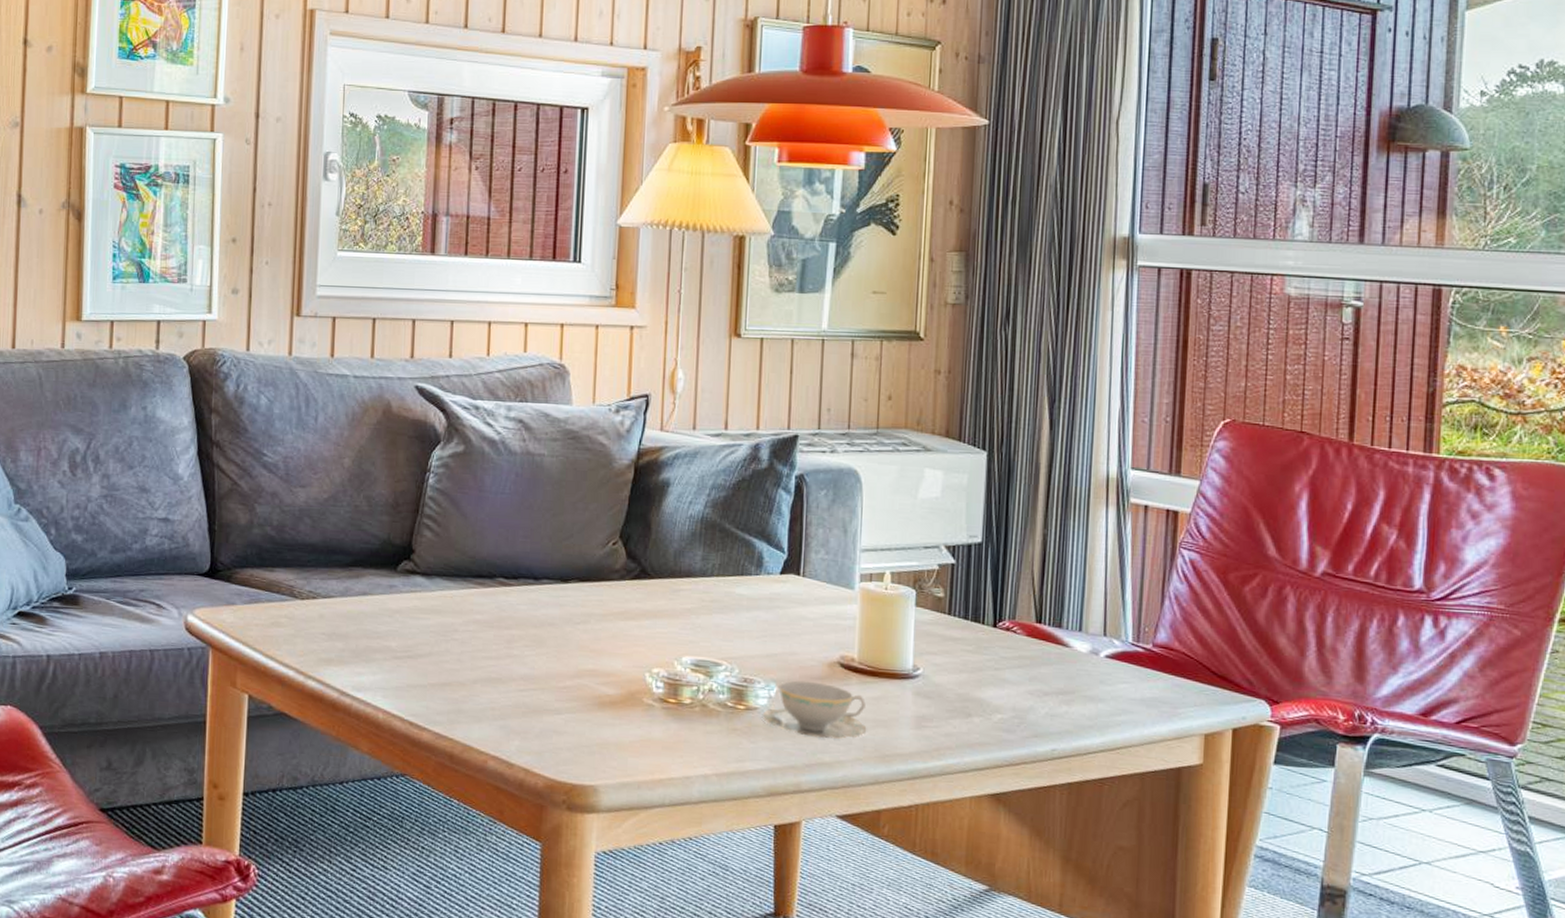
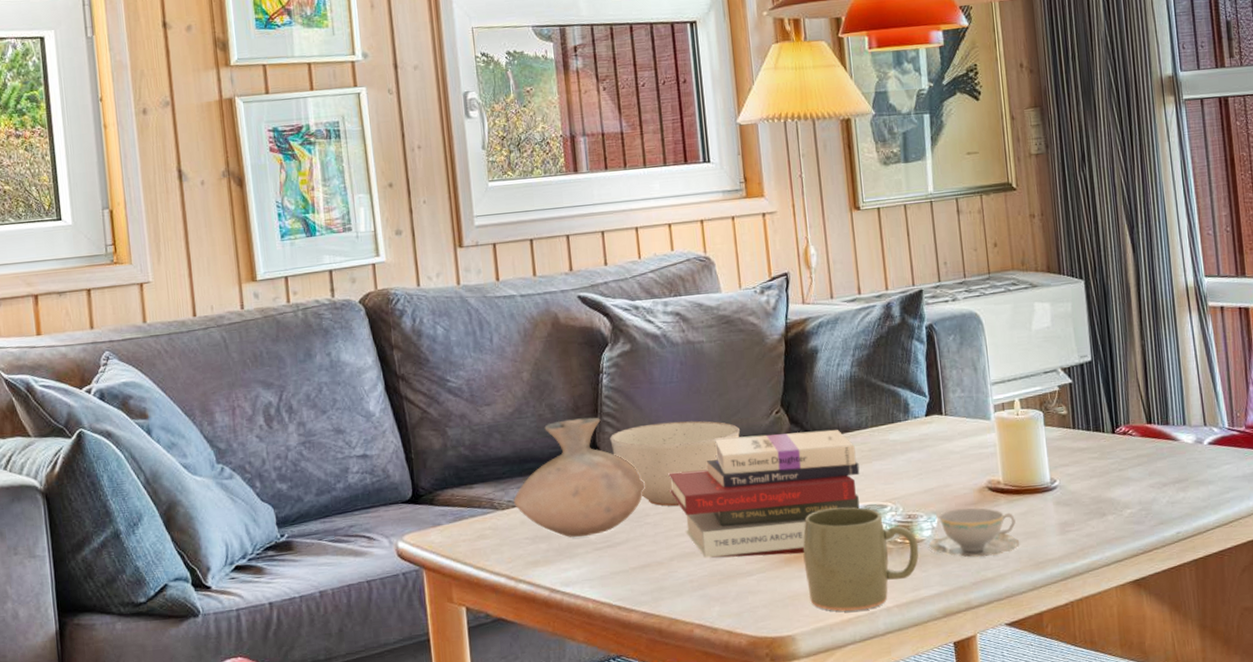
vase: none [315,515,459,642] -> present [514,417,646,538]
bowl: none [427,534,571,627] -> present [610,420,741,507]
books: none [483,562,697,701] -> present [668,429,860,558]
mug: none [619,656,751,773] -> present [803,507,919,612]

